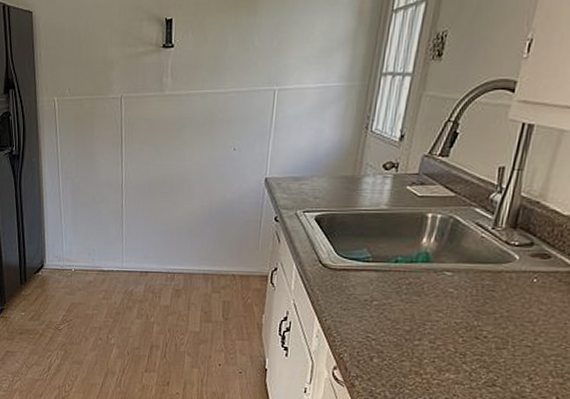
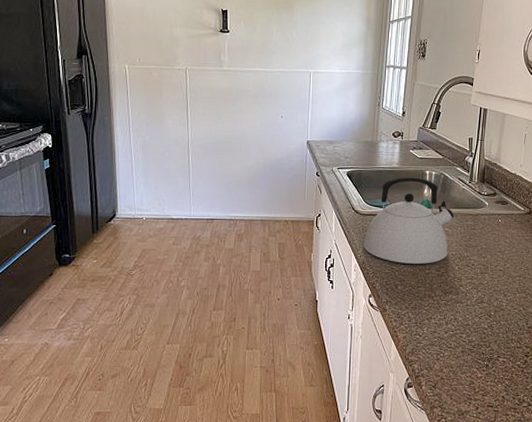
kettle: none [330,221,465,333] -> present [363,177,454,264]

